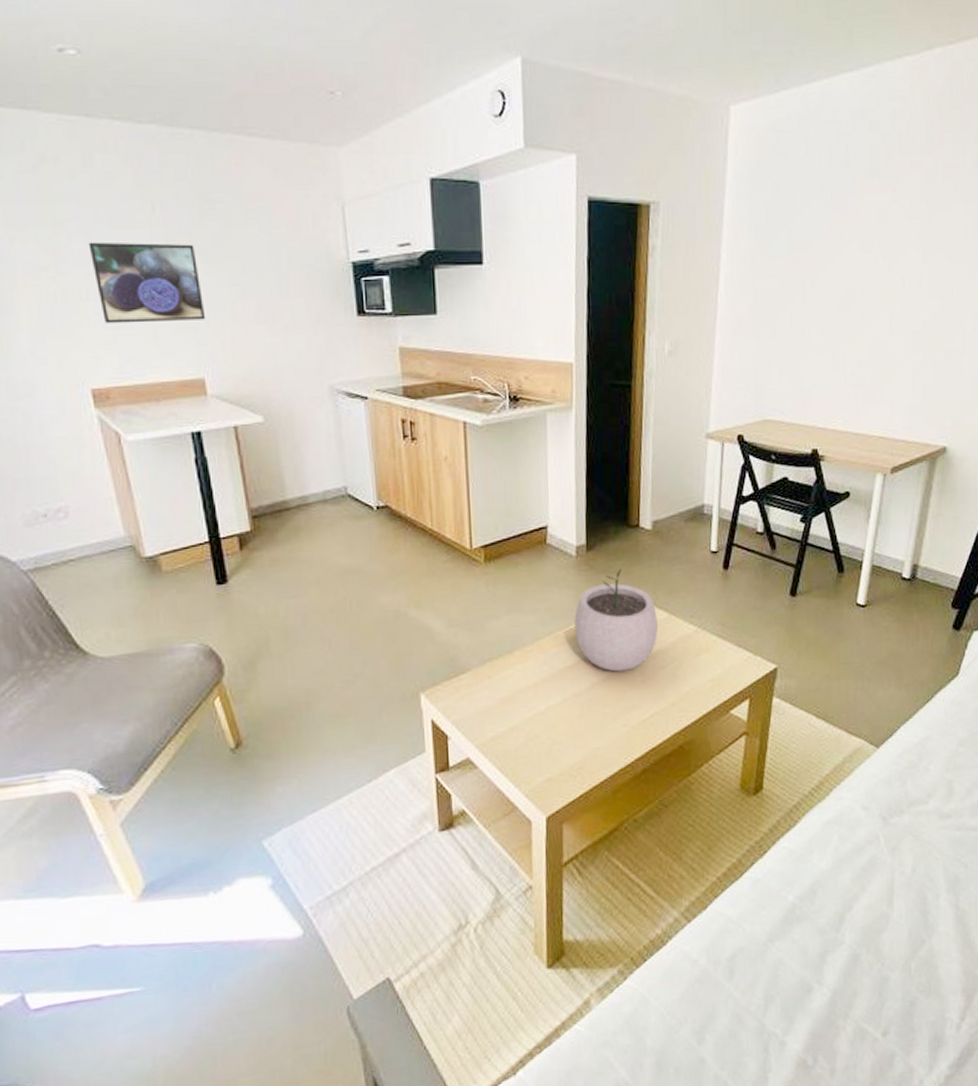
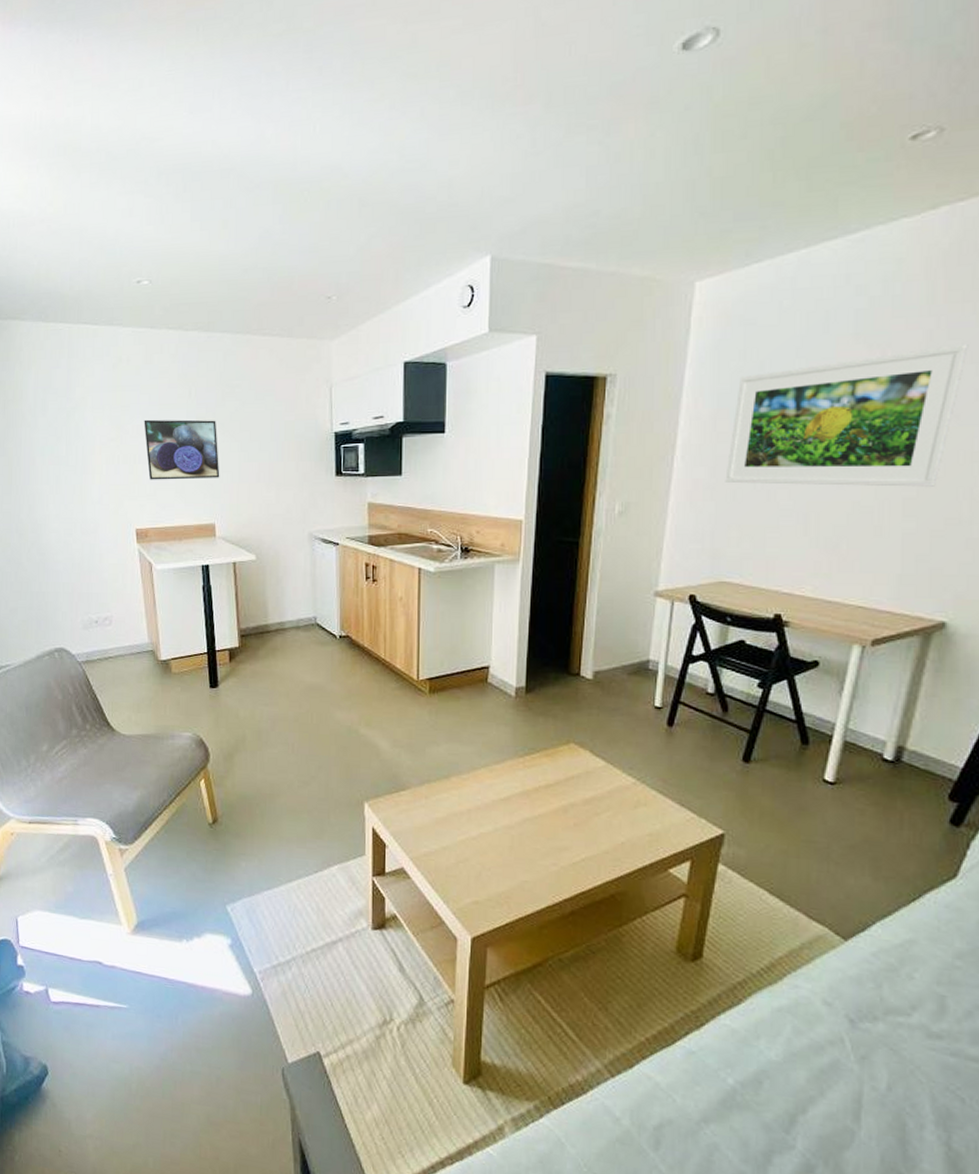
plant pot: present [574,569,658,672] -> none [510,713,594,812]
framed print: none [765,185,959,321] -> present [725,344,969,487]

